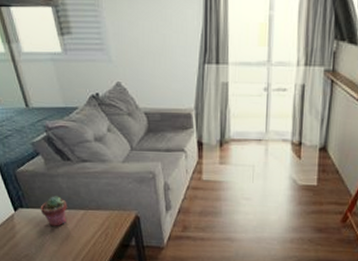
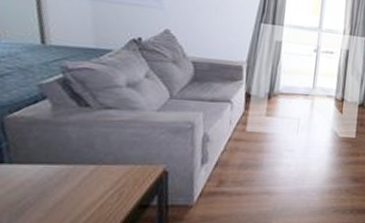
potted succulent: present [40,196,67,226] -> none [30,148,73,186]

